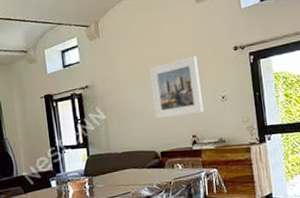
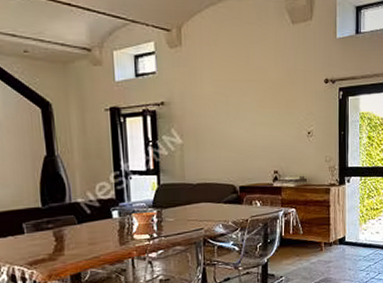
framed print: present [150,55,204,119] -> none [236,83,288,150]

